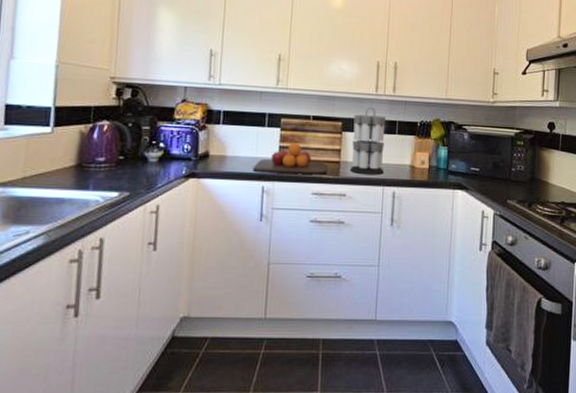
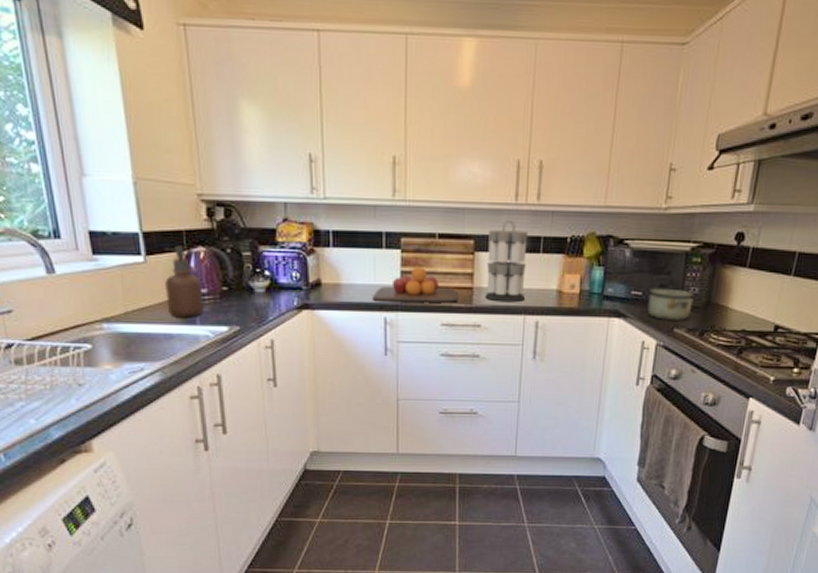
soap dispenser: none [64,118,101,184] -> present [165,245,204,318]
saucepan: none [485,165,520,194] -> present [647,288,694,322]

